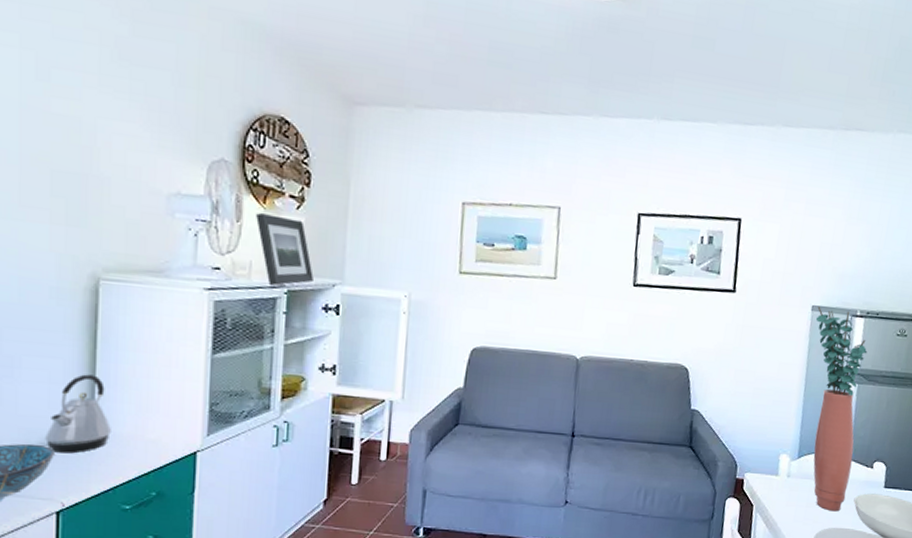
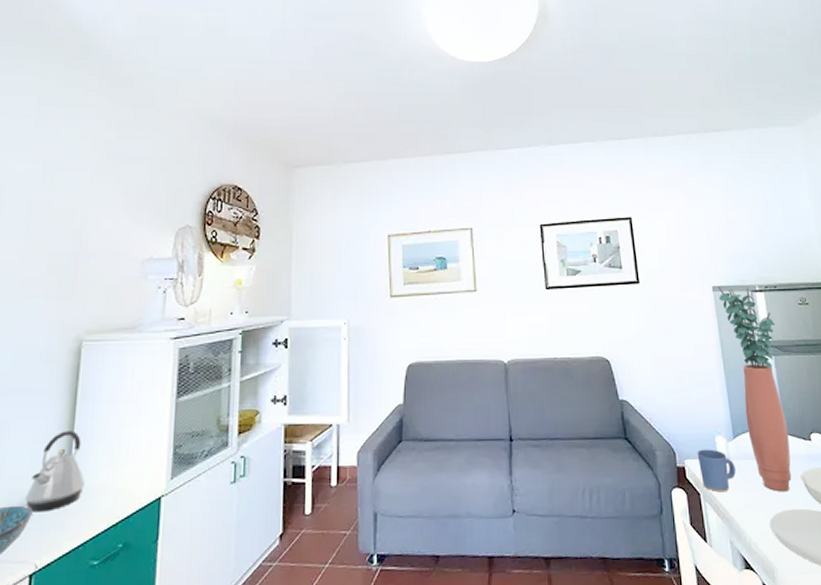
picture frame: present [256,213,314,286] -> none [215,266,264,328]
mug: none [758,465,793,506] -> present [697,449,736,492]

